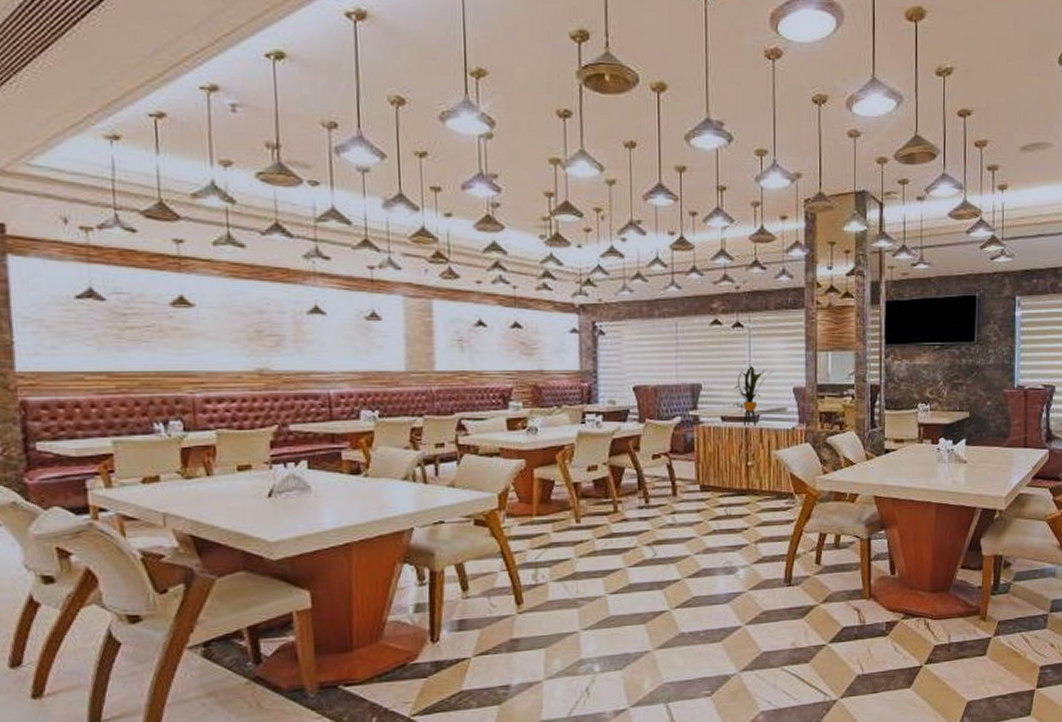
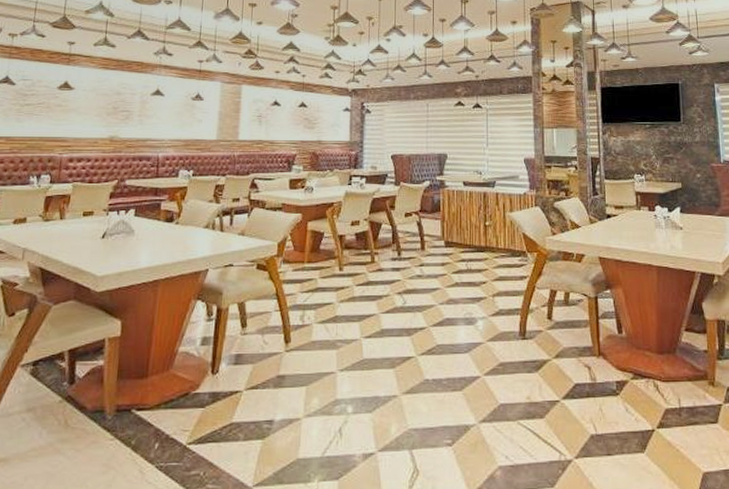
house plant: present [734,365,772,426] -> none [474,138,506,191]

